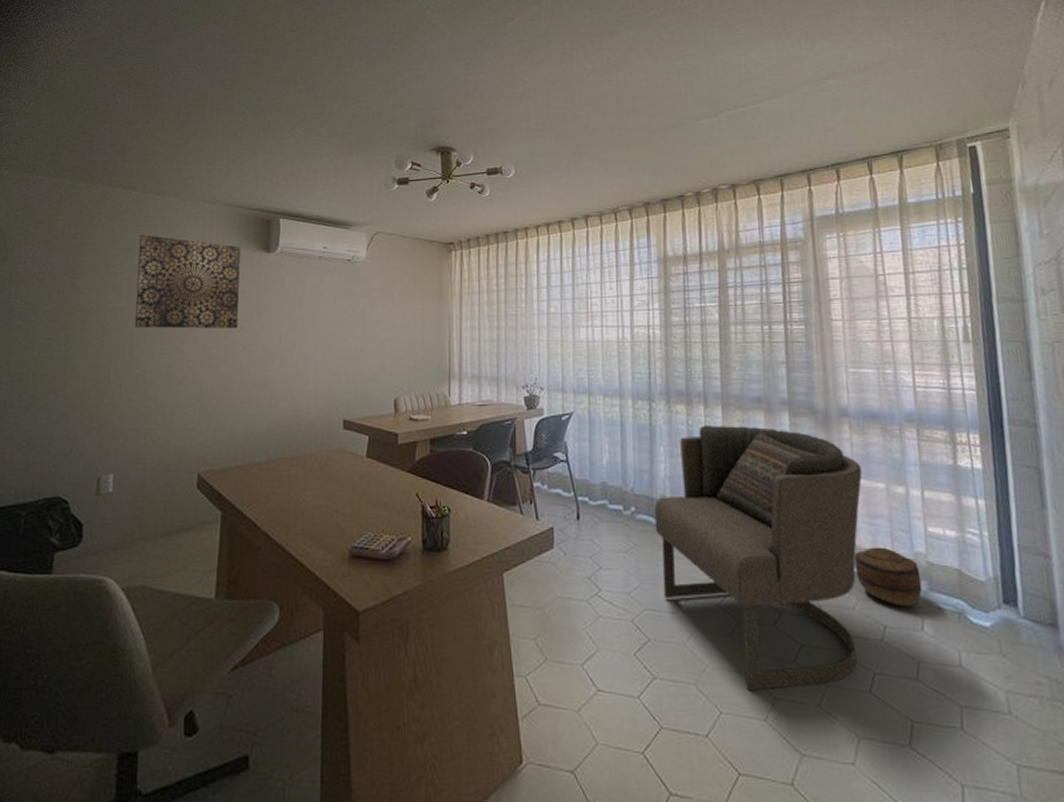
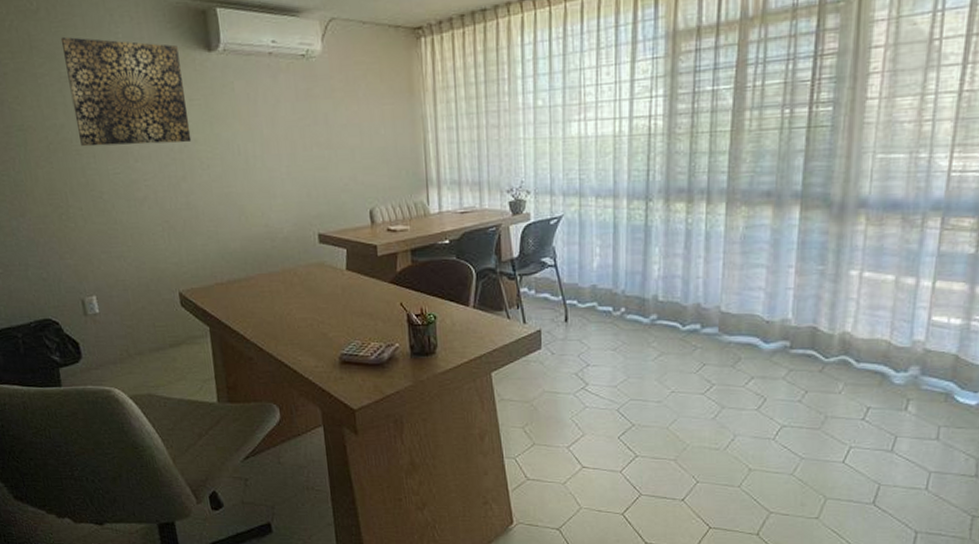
armchair: present [654,424,863,691] -> none [645,222,872,465]
basket: present [854,547,923,607] -> none [847,336,915,390]

